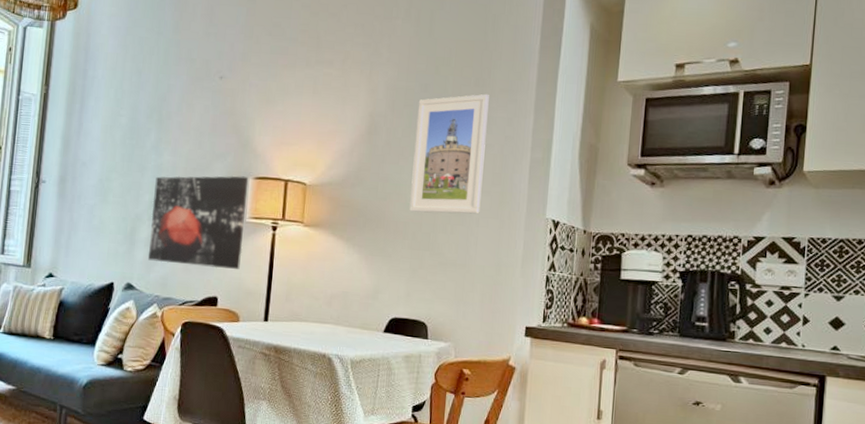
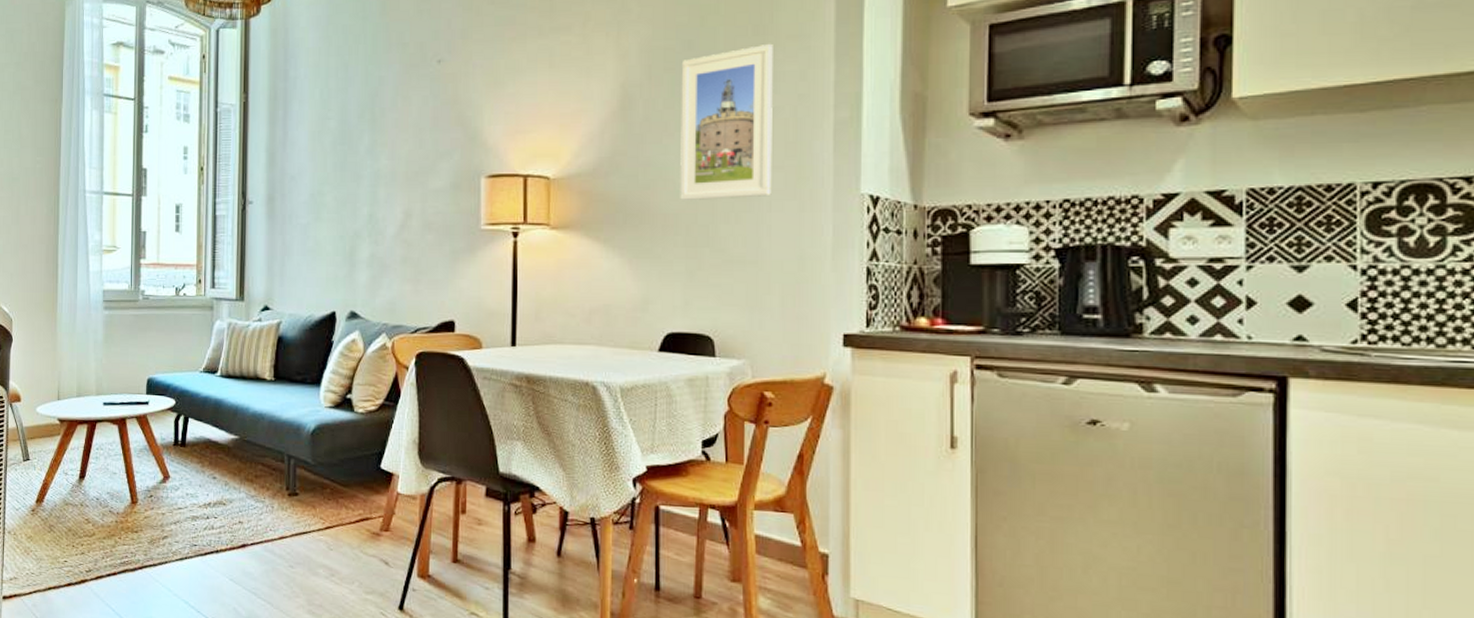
wall art: present [148,175,249,269] -> none [372,175,480,287]

